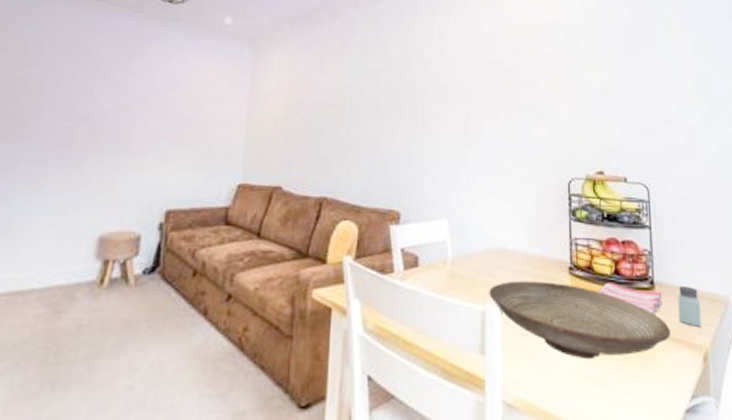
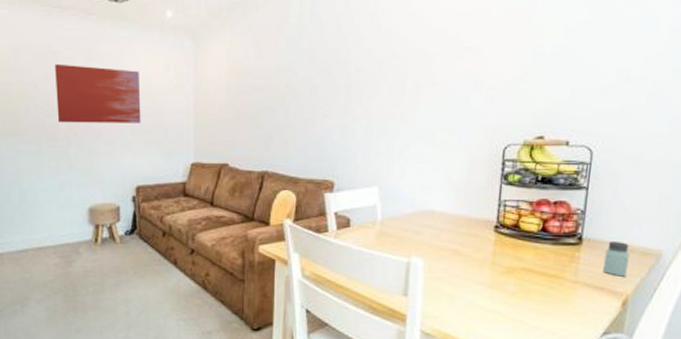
wall art: none [77,60,187,135] -> present [55,63,141,123]
decorative bowl: present [489,280,671,360] -> none [414,237,592,302]
dish towel: present [597,281,663,315] -> none [521,238,589,266]

